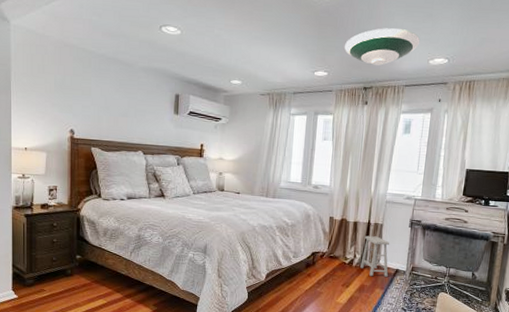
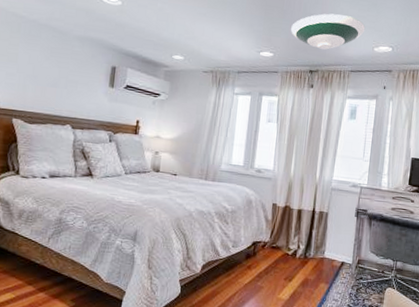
footstool: present [360,235,390,277] -> none [304,224,336,270]

